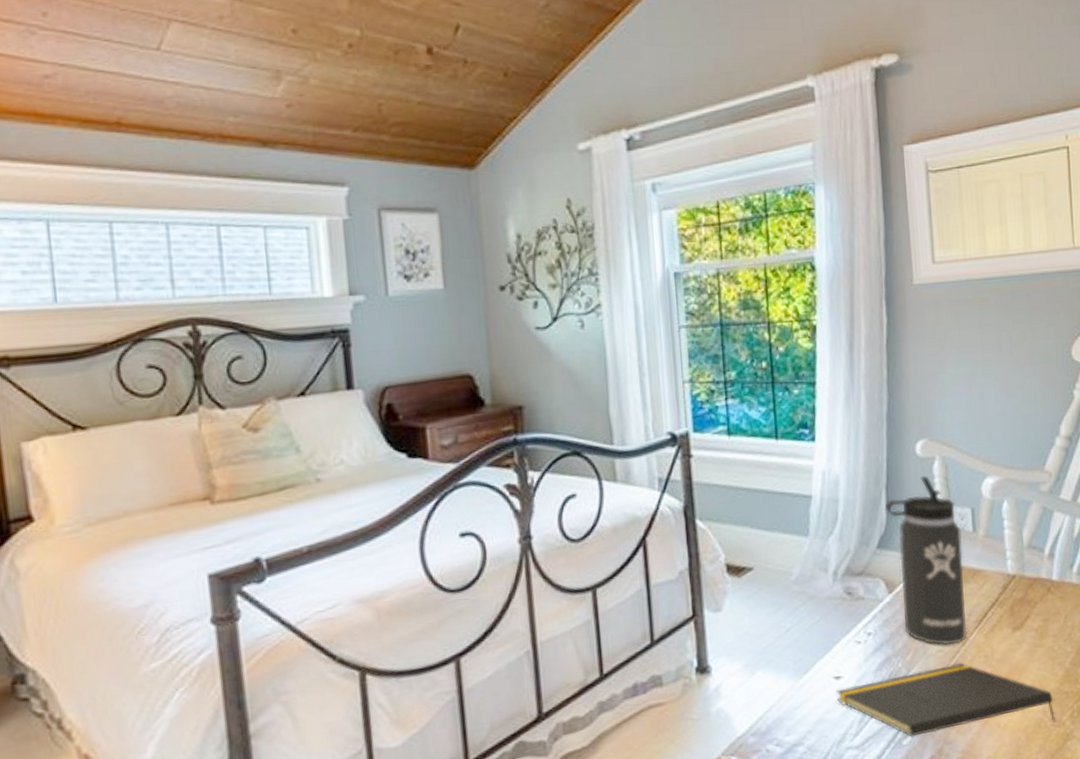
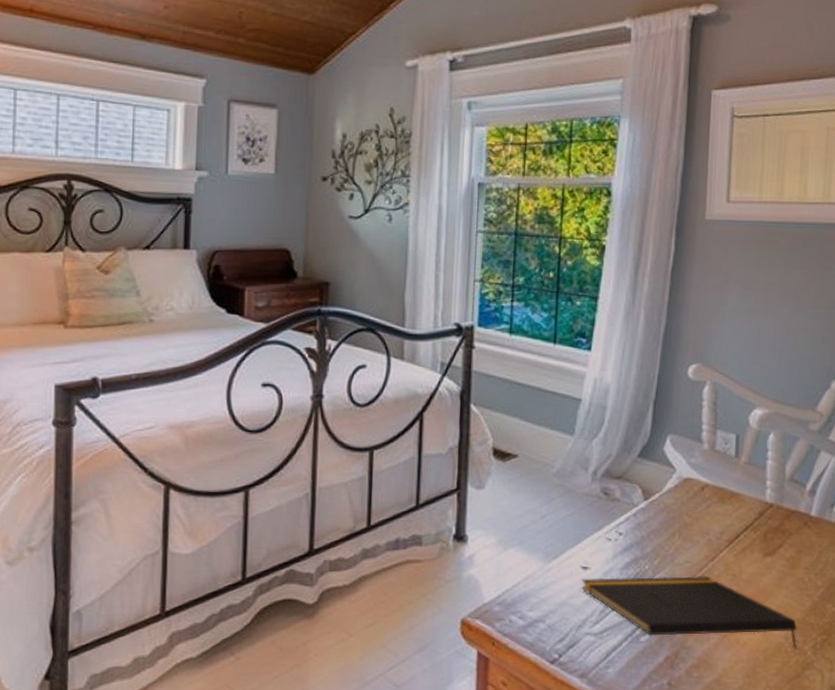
thermos bottle: present [885,475,967,646] -> none [650,397,724,558]

